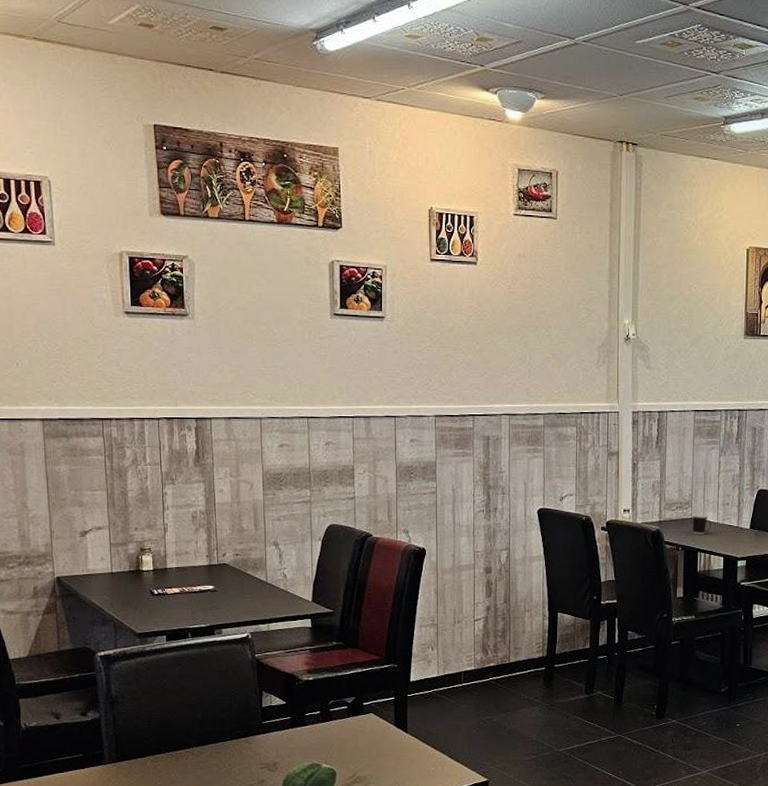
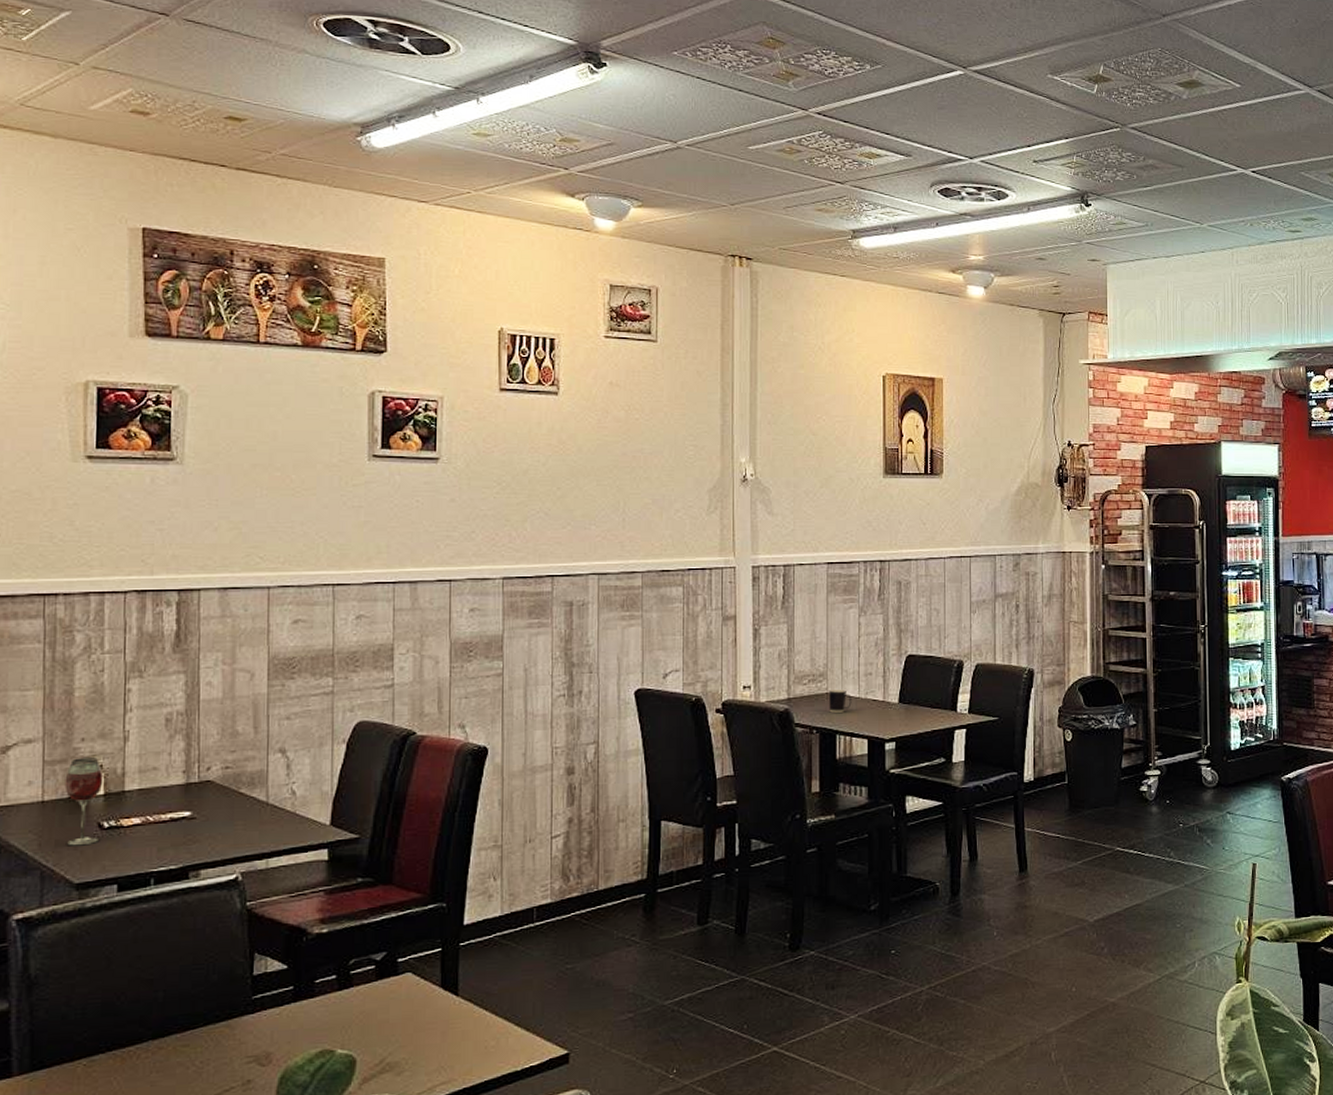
wineglass: none [125,542,152,606] -> present [64,758,104,846]

